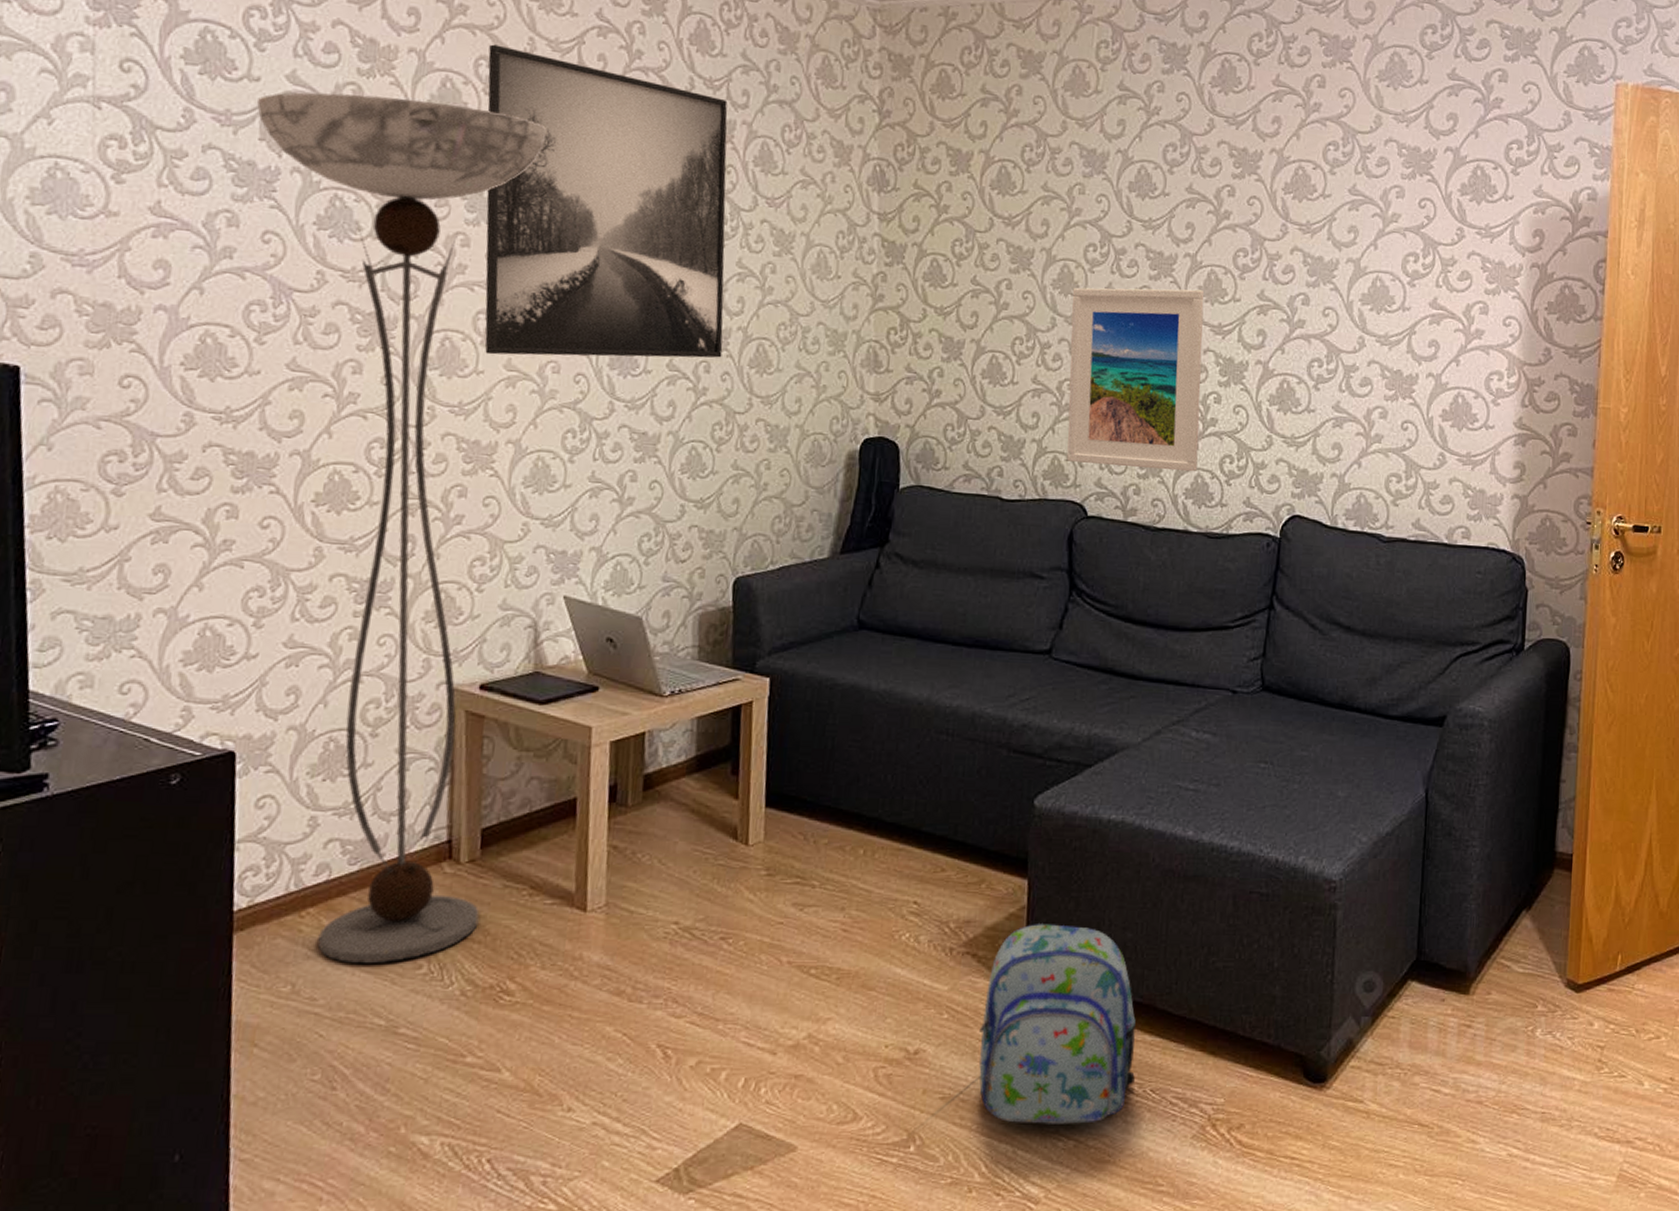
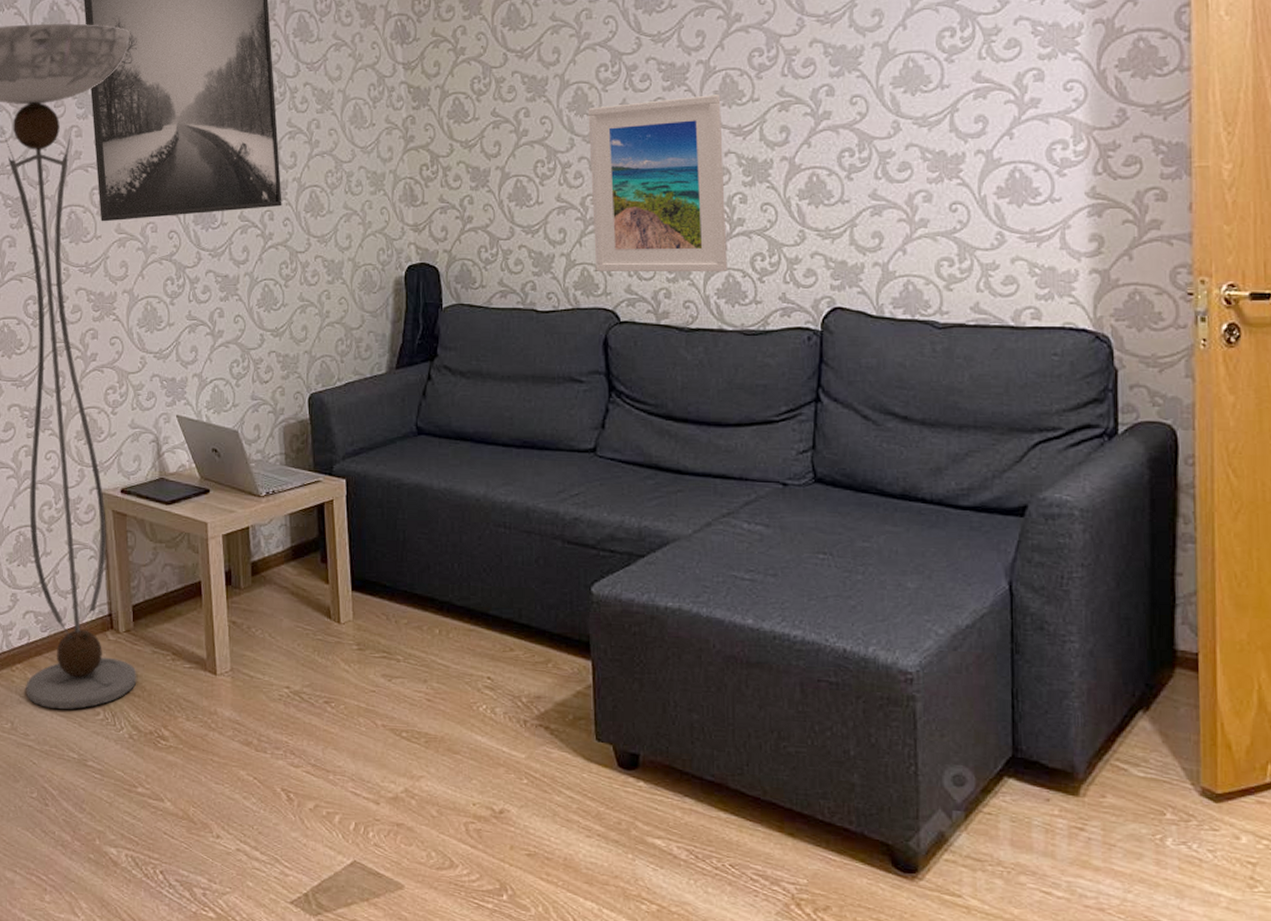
backpack: present [979,924,1136,1124] -> none [557,702,712,891]

